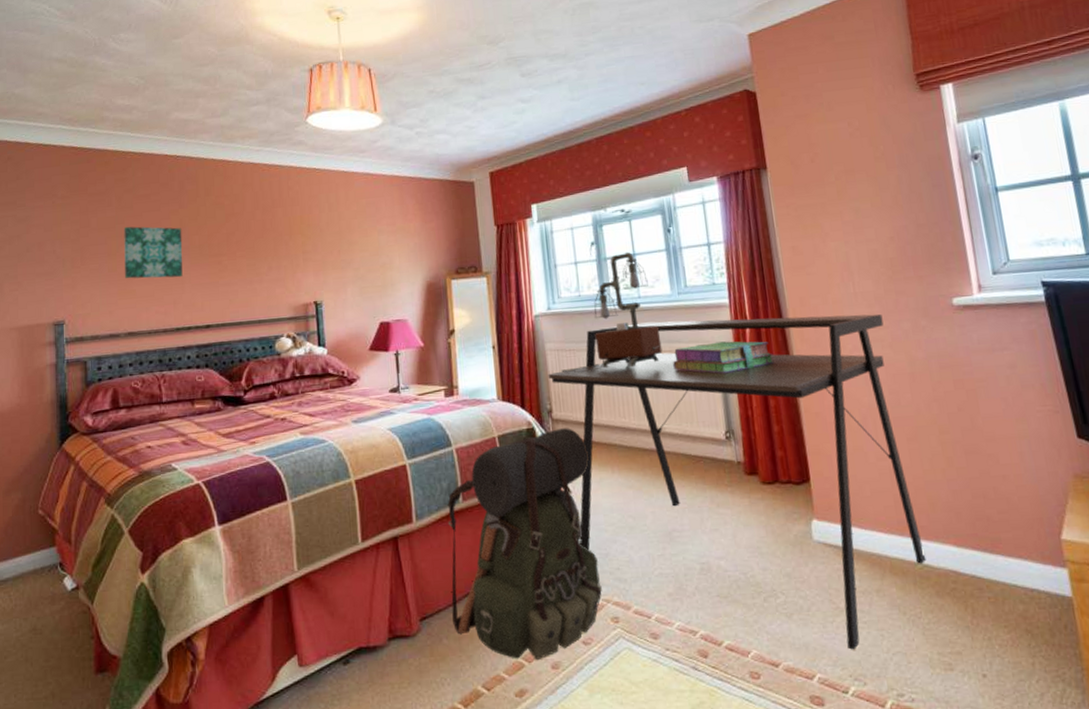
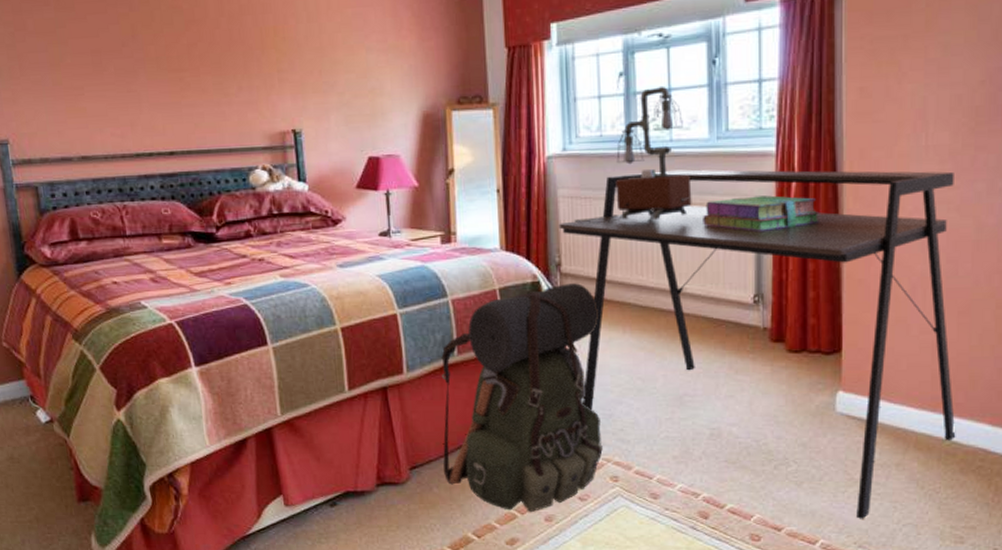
wall art: present [124,226,183,279] -> none [66,31,139,95]

